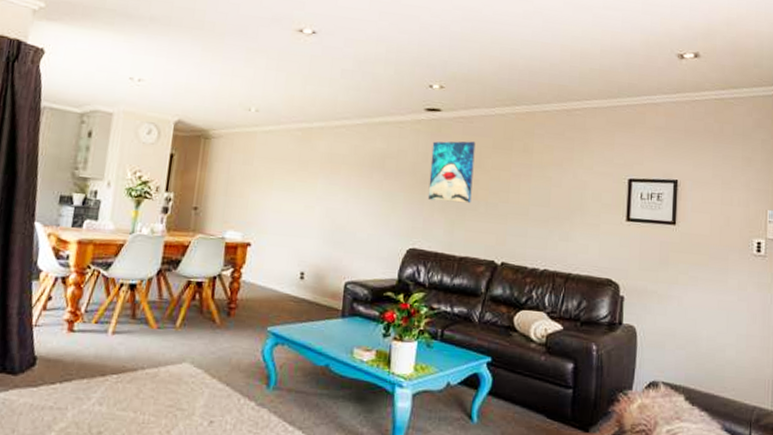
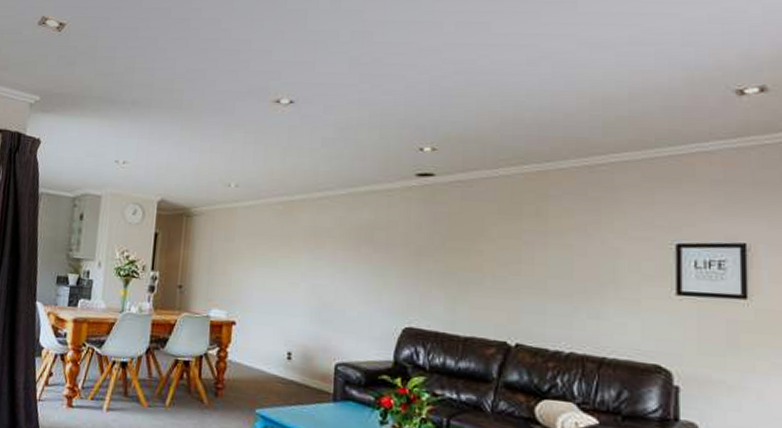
wall art: present [427,141,476,204] -> none [423,207,477,277]

